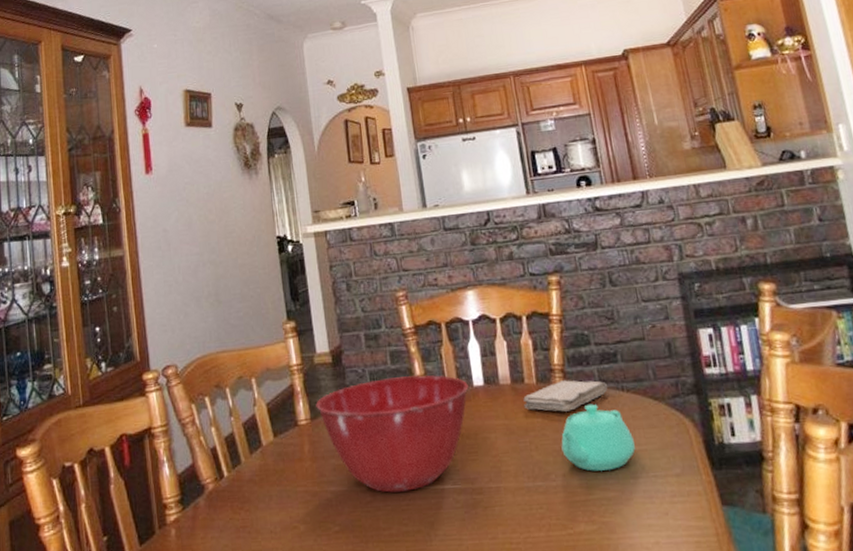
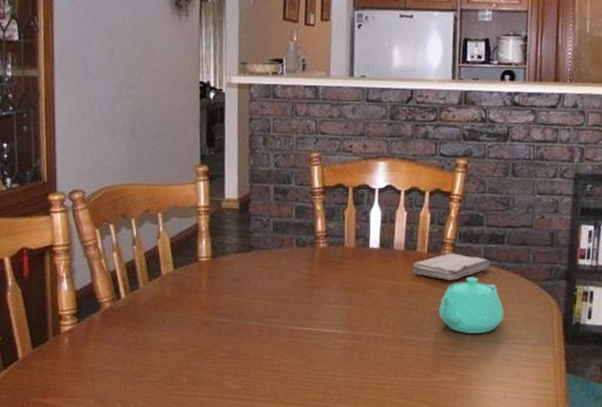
mixing bowl: present [316,375,469,493] -> none [218,230,365,330]

